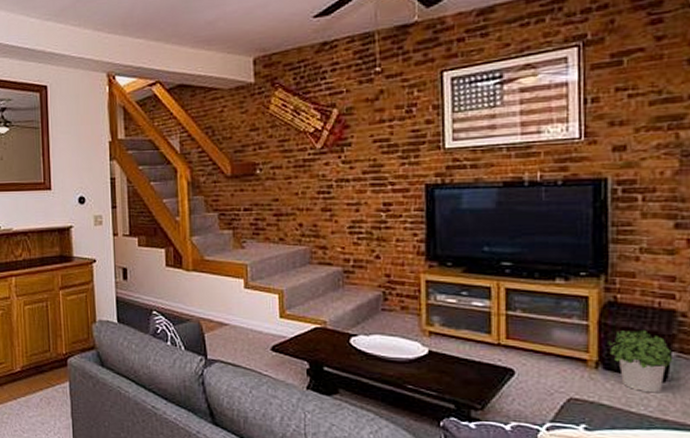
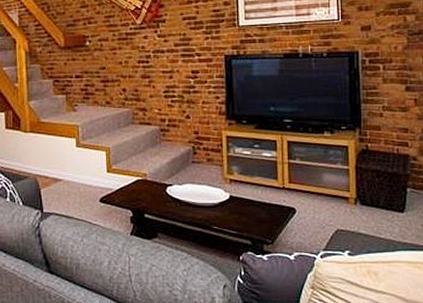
potted plant: present [608,329,674,393] -> none [363,171,409,222]

